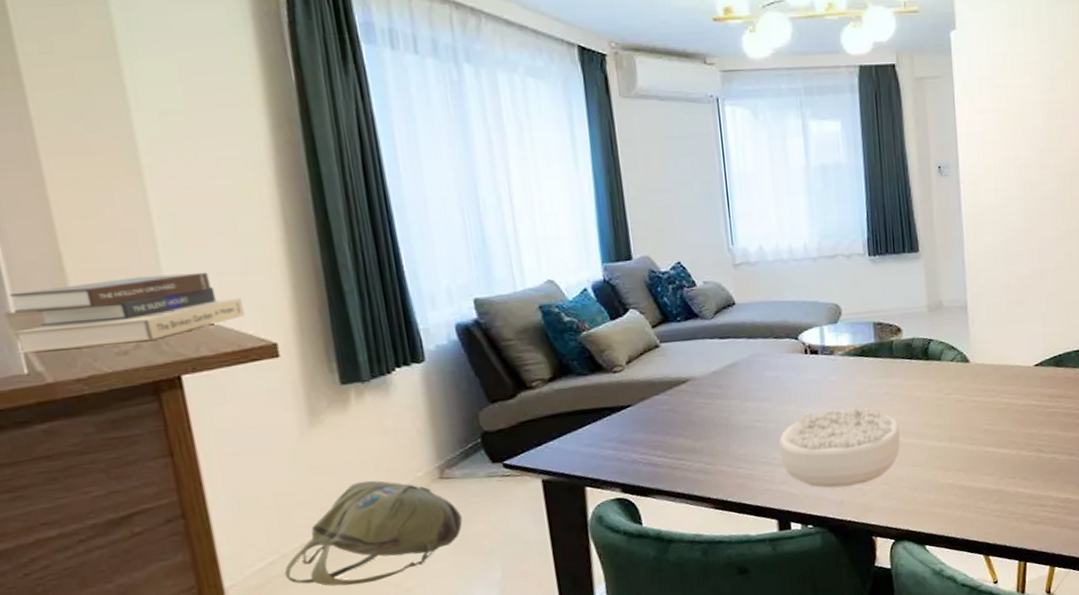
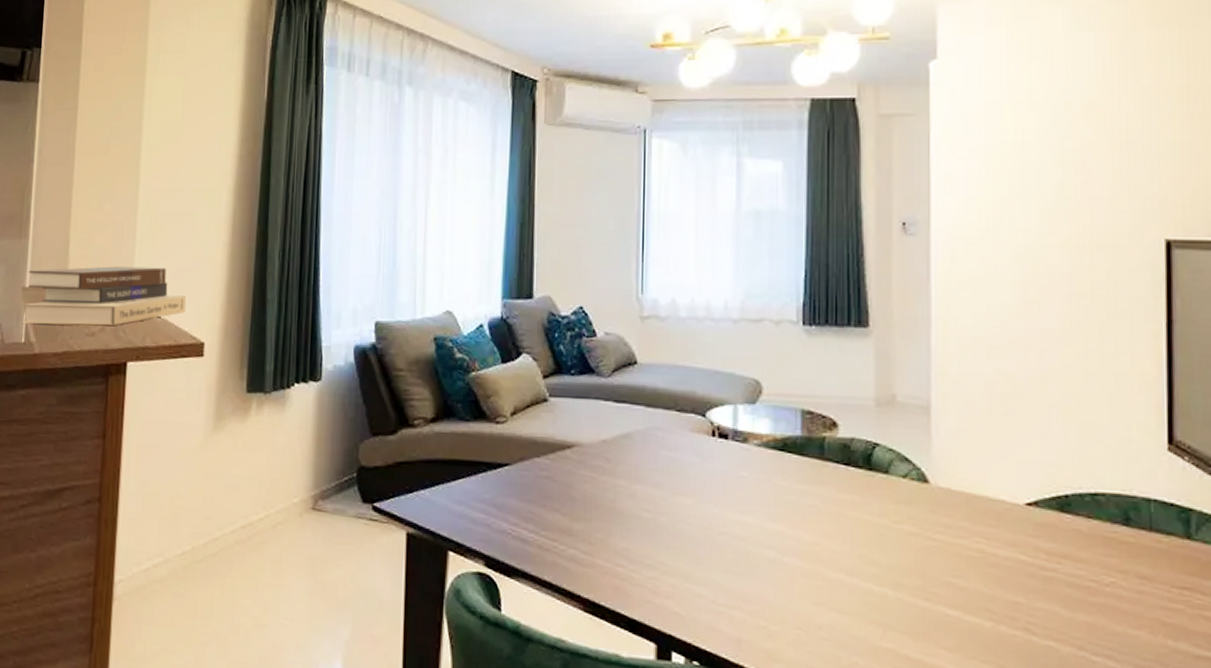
backpack: present [284,480,463,587] -> none [163,496,325,610]
decorative bowl: present [779,406,900,488] -> none [669,509,824,622]

